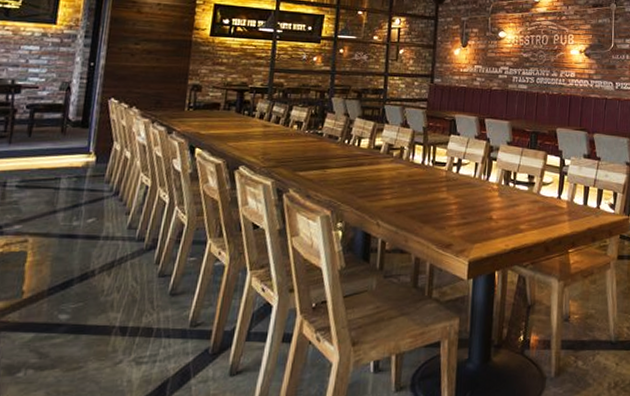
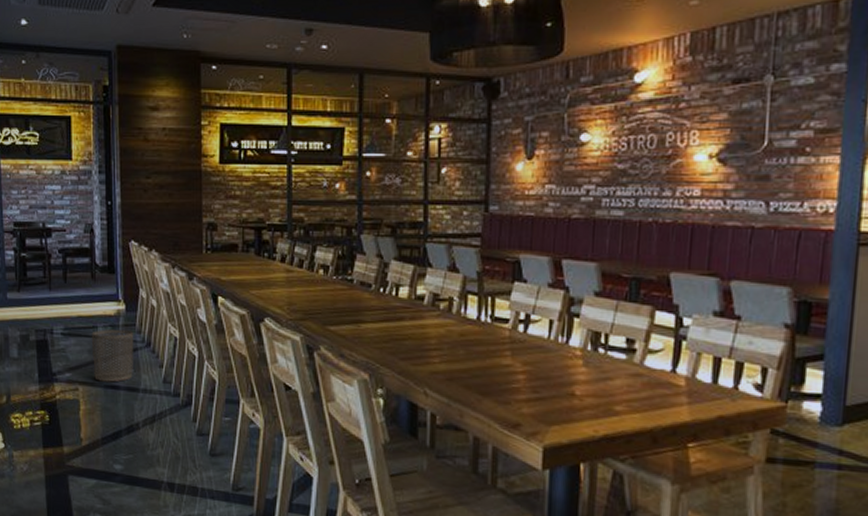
waste bin: none [49,179,102,232] -> present [91,329,134,383]

